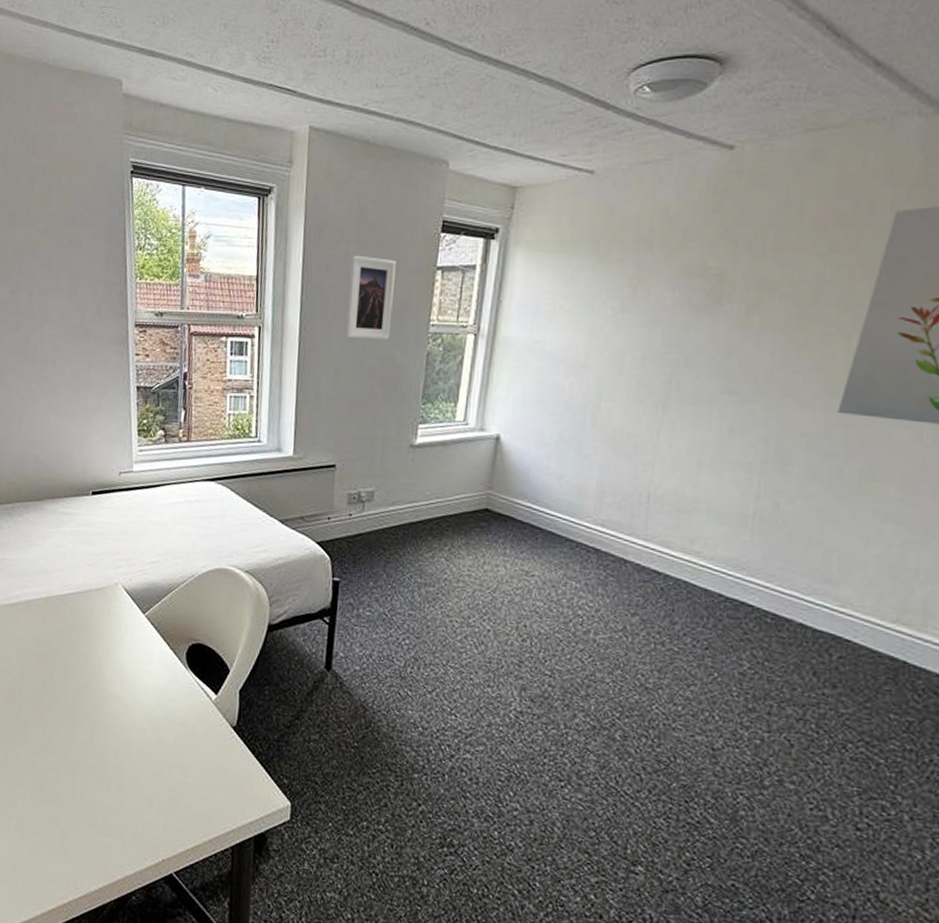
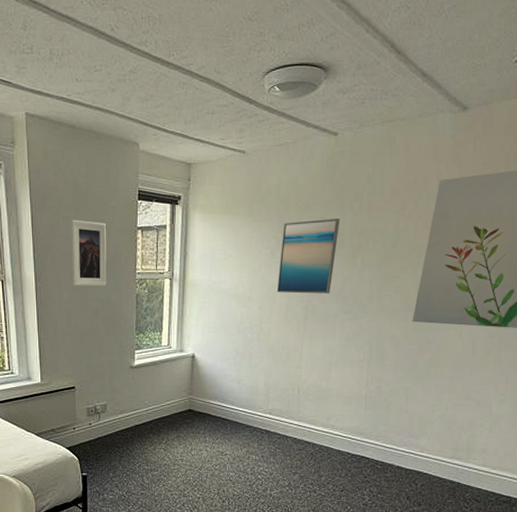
wall art: none [625,262,730,366] -> present [276,219,340,294]

